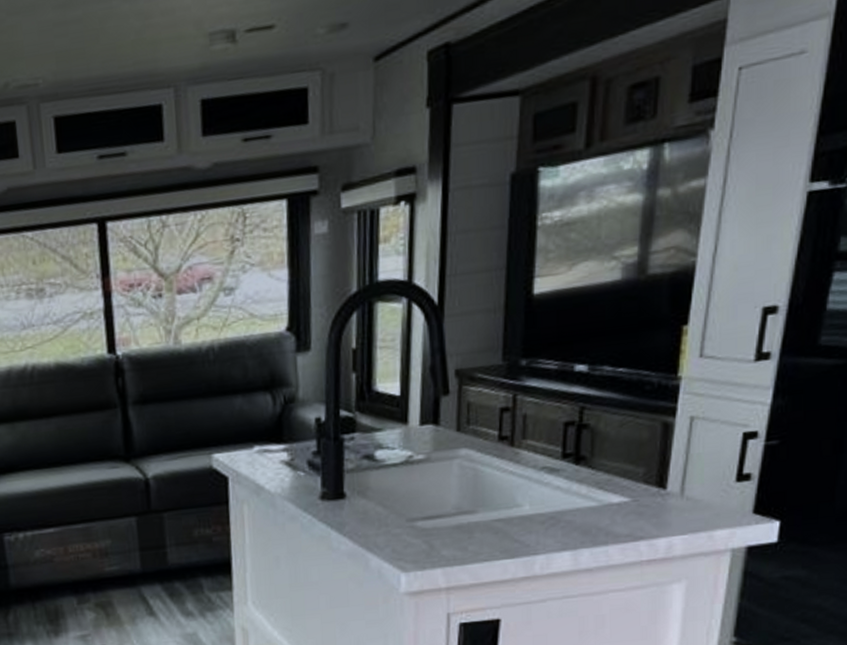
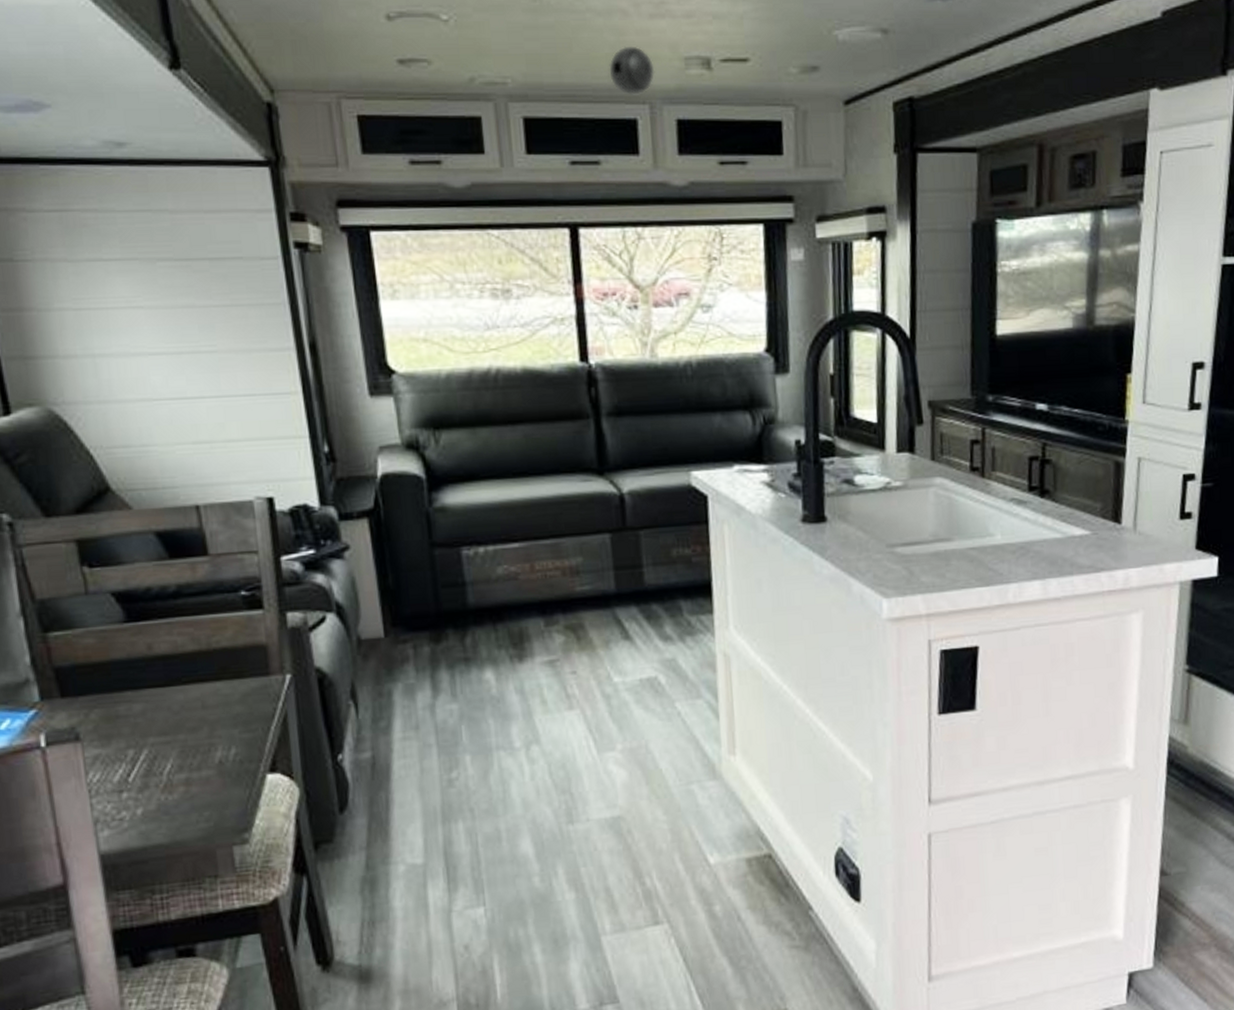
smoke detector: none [134,27,180,81] -> present [609,46,655,95]

